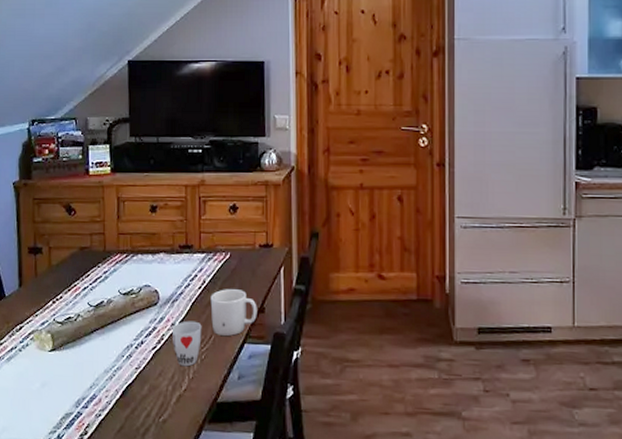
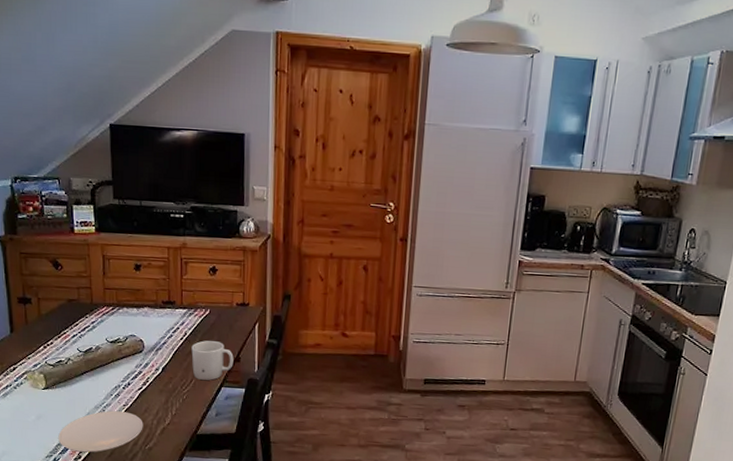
plate: none [63,375,157,428] -> present [58,410,143,453]
cup: present [171,320,202,367] -> none [156,366,184,405]

